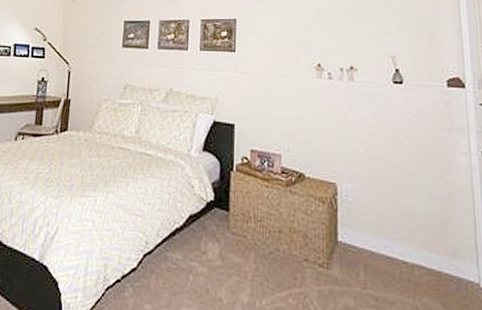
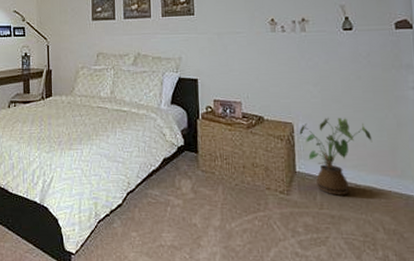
house plant: none [343,179,422,274] -> present [299,117,373,196]

